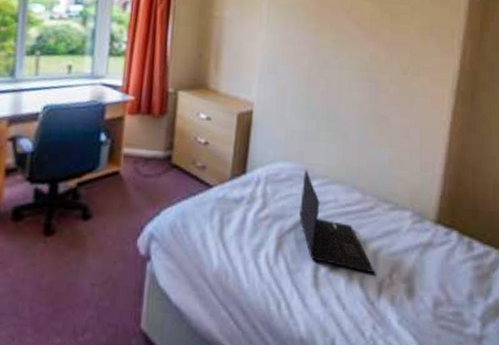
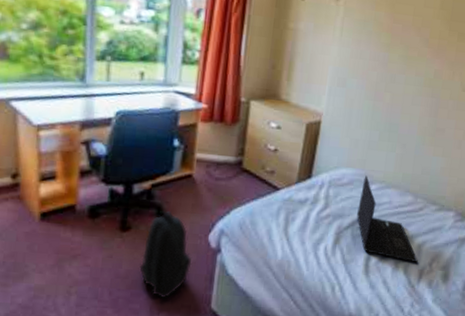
backpack: none [62,213,119,316] -> present [139,211,192,299]

